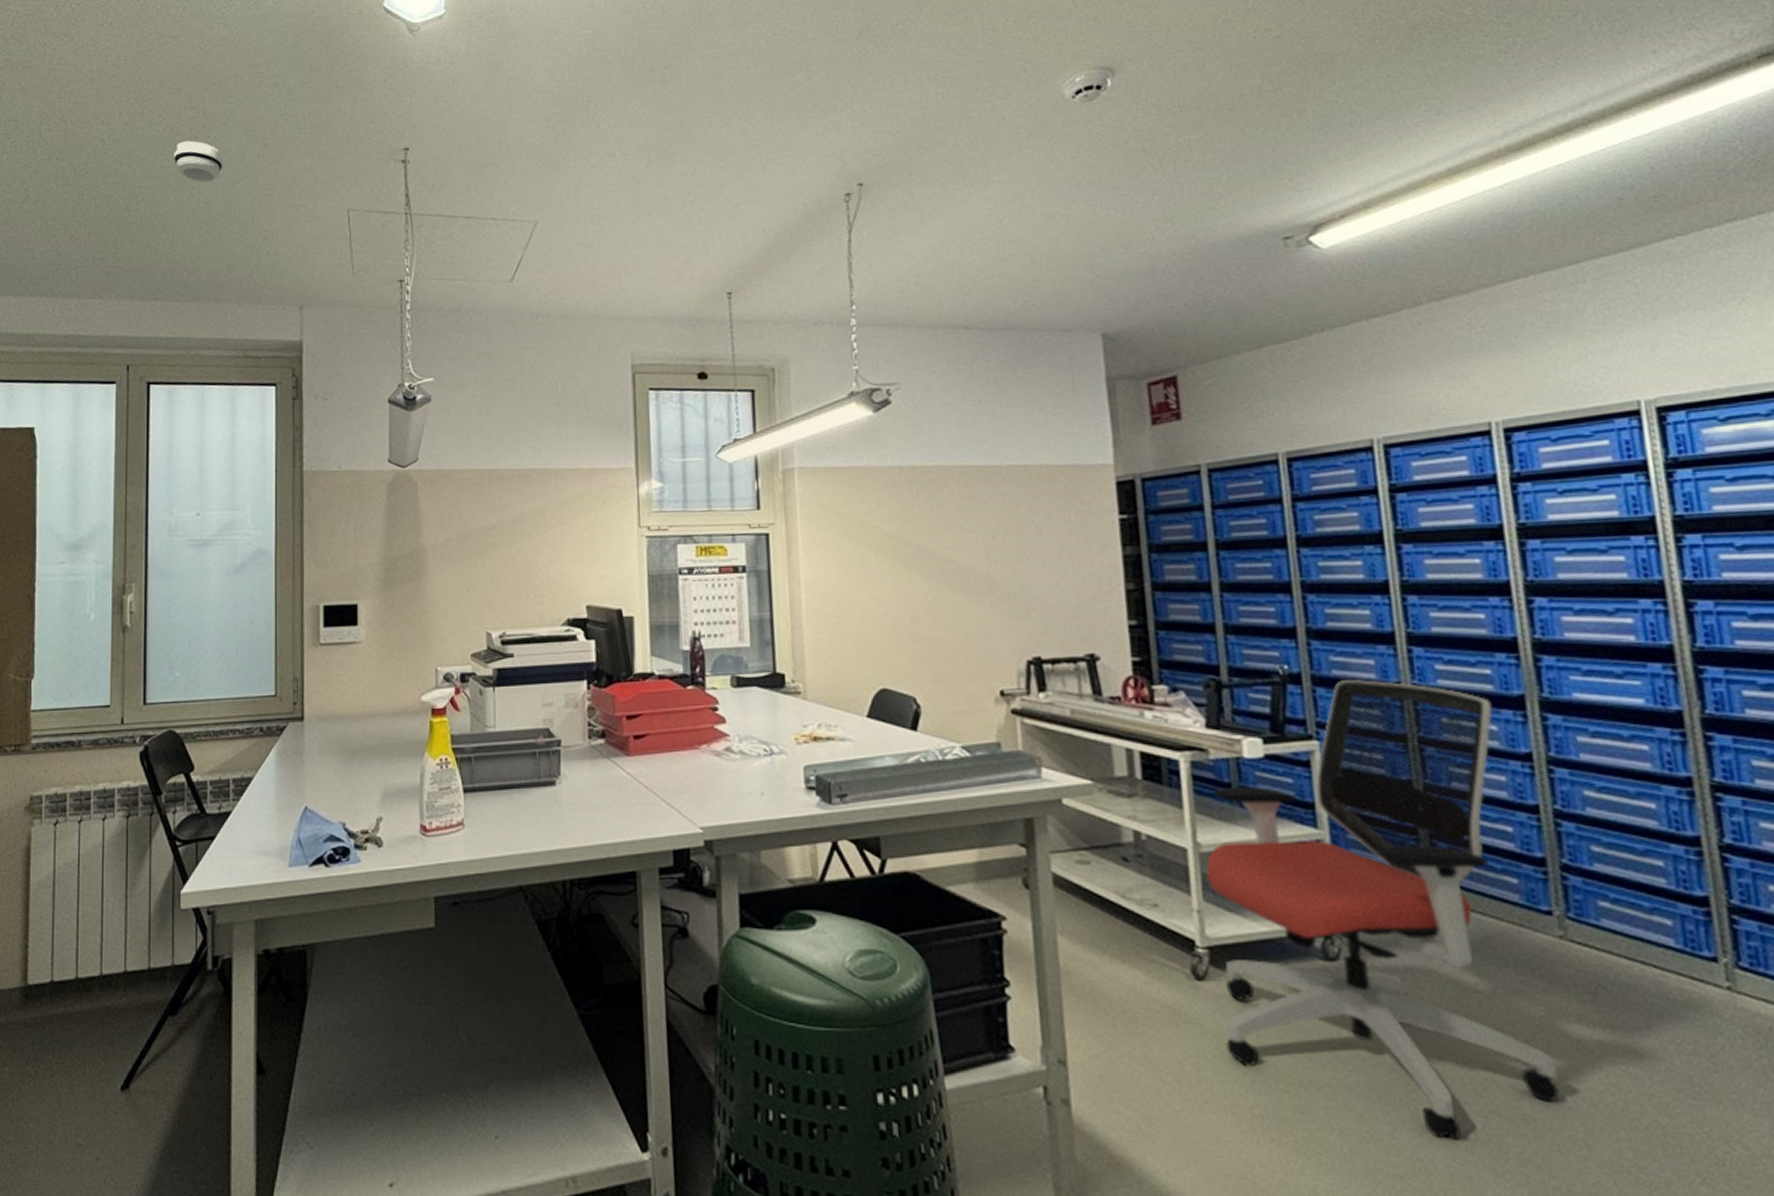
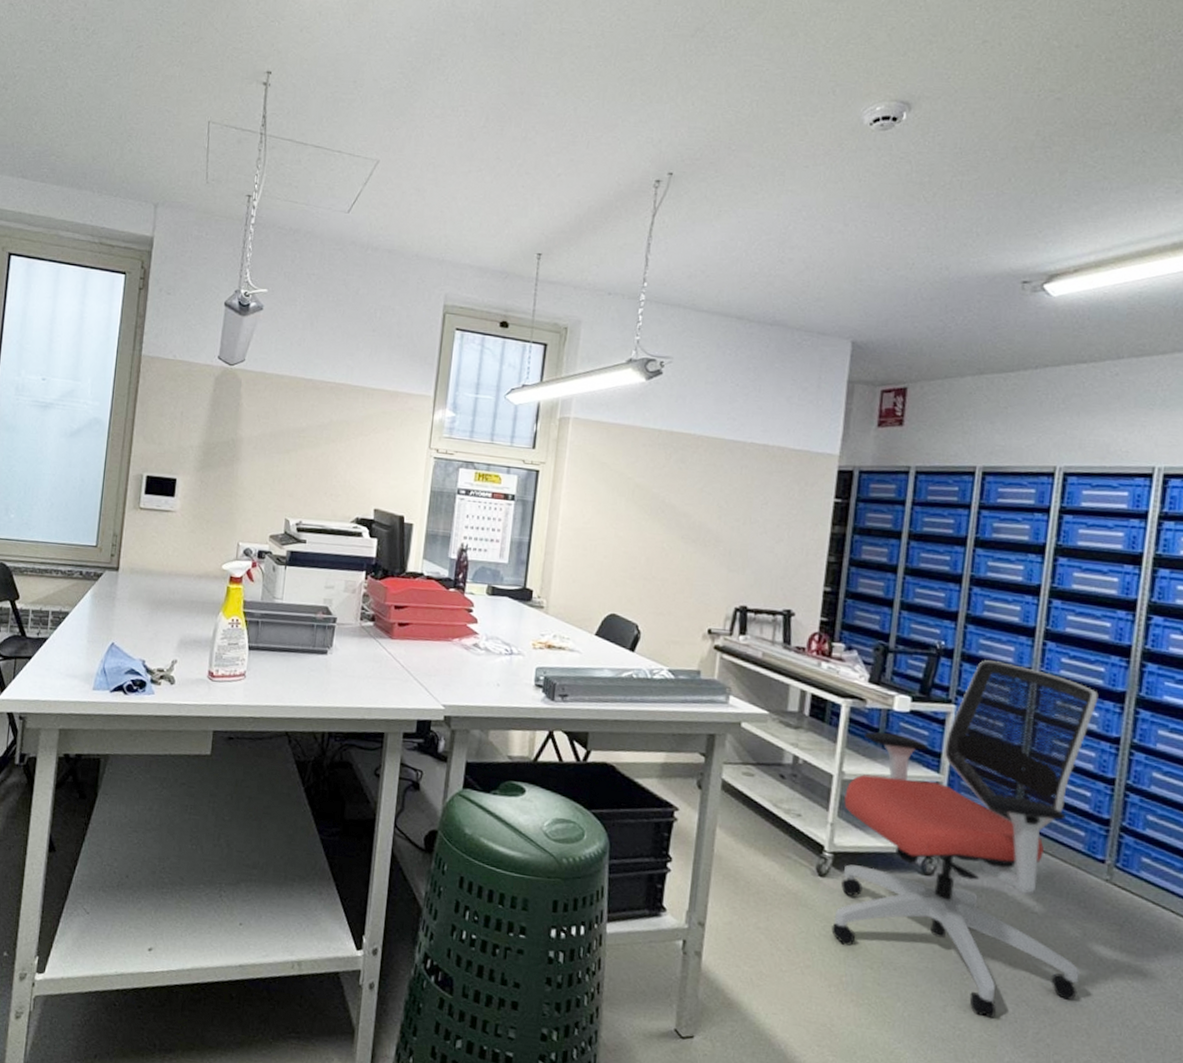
smoke detector: present [173,140,224,183] -> none [52,30,99,74]

